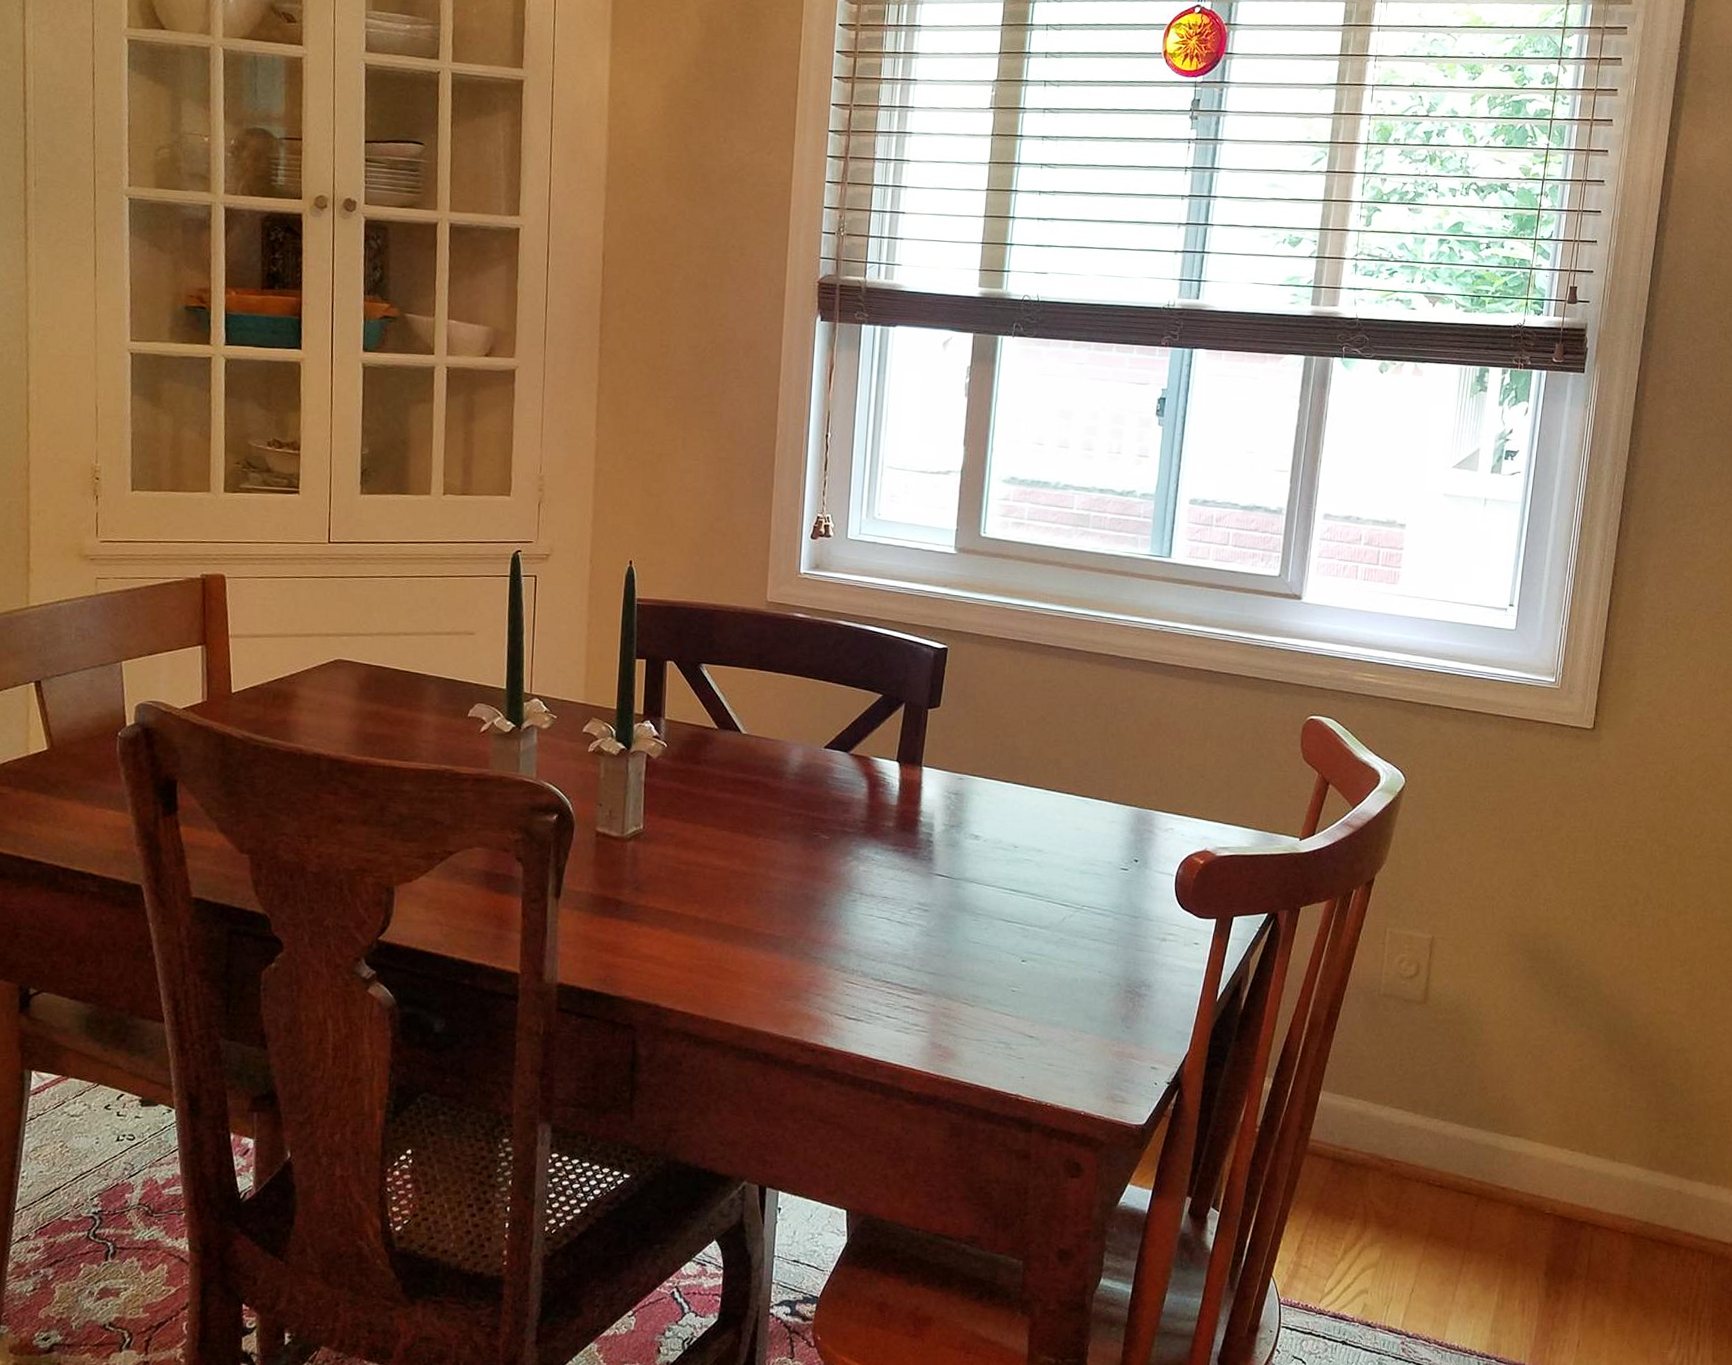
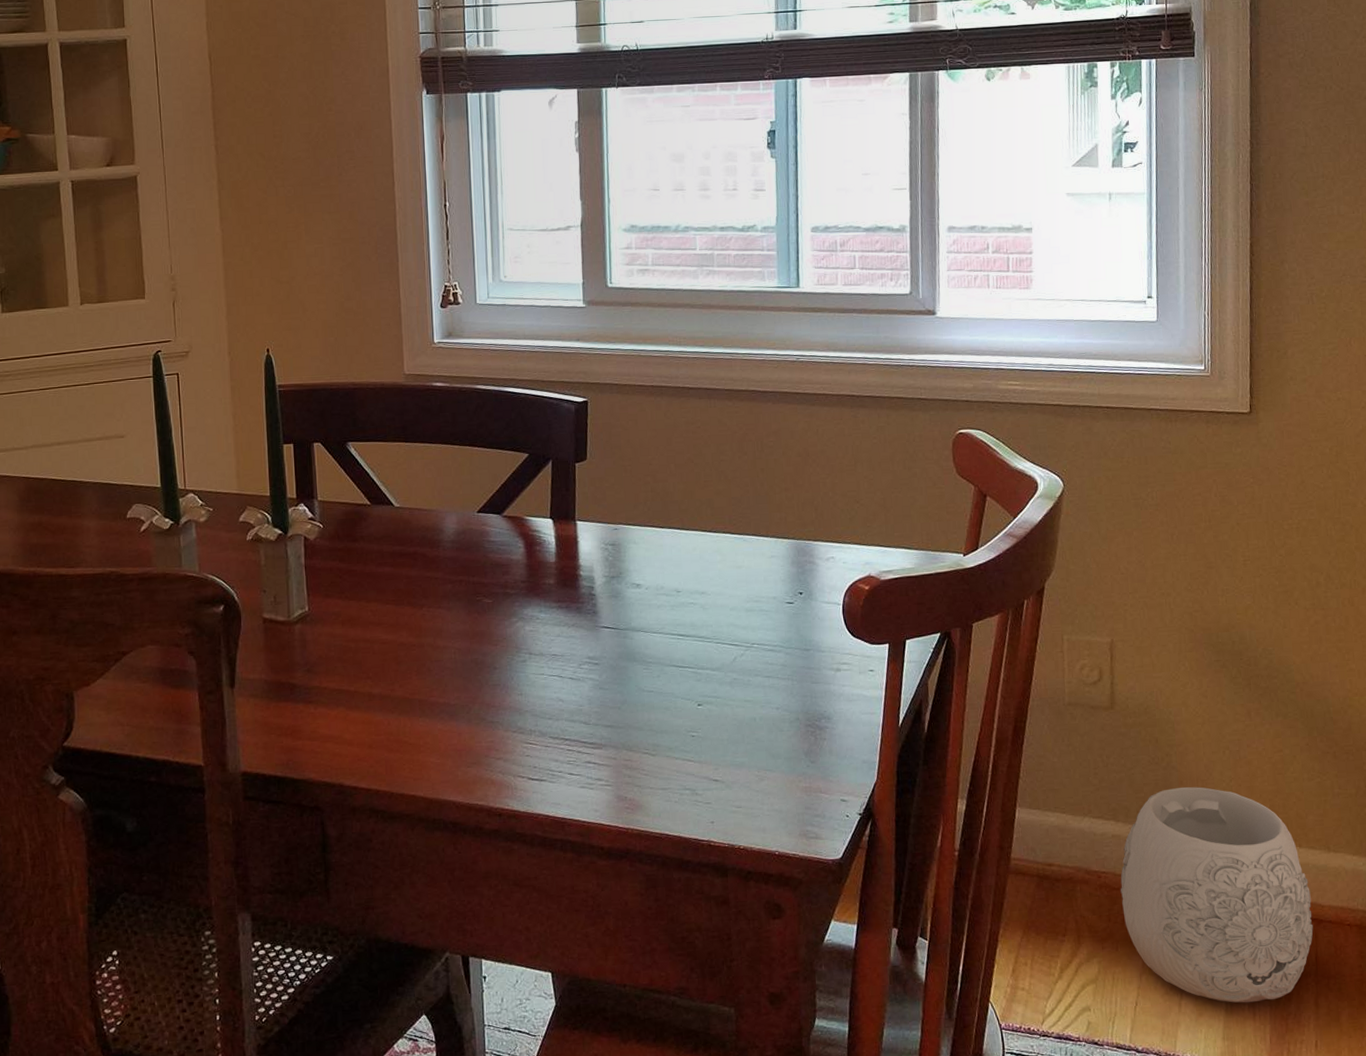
decorative planter: none [1410,1086,1592,1299] -> present [1120,787,1314,1003]

